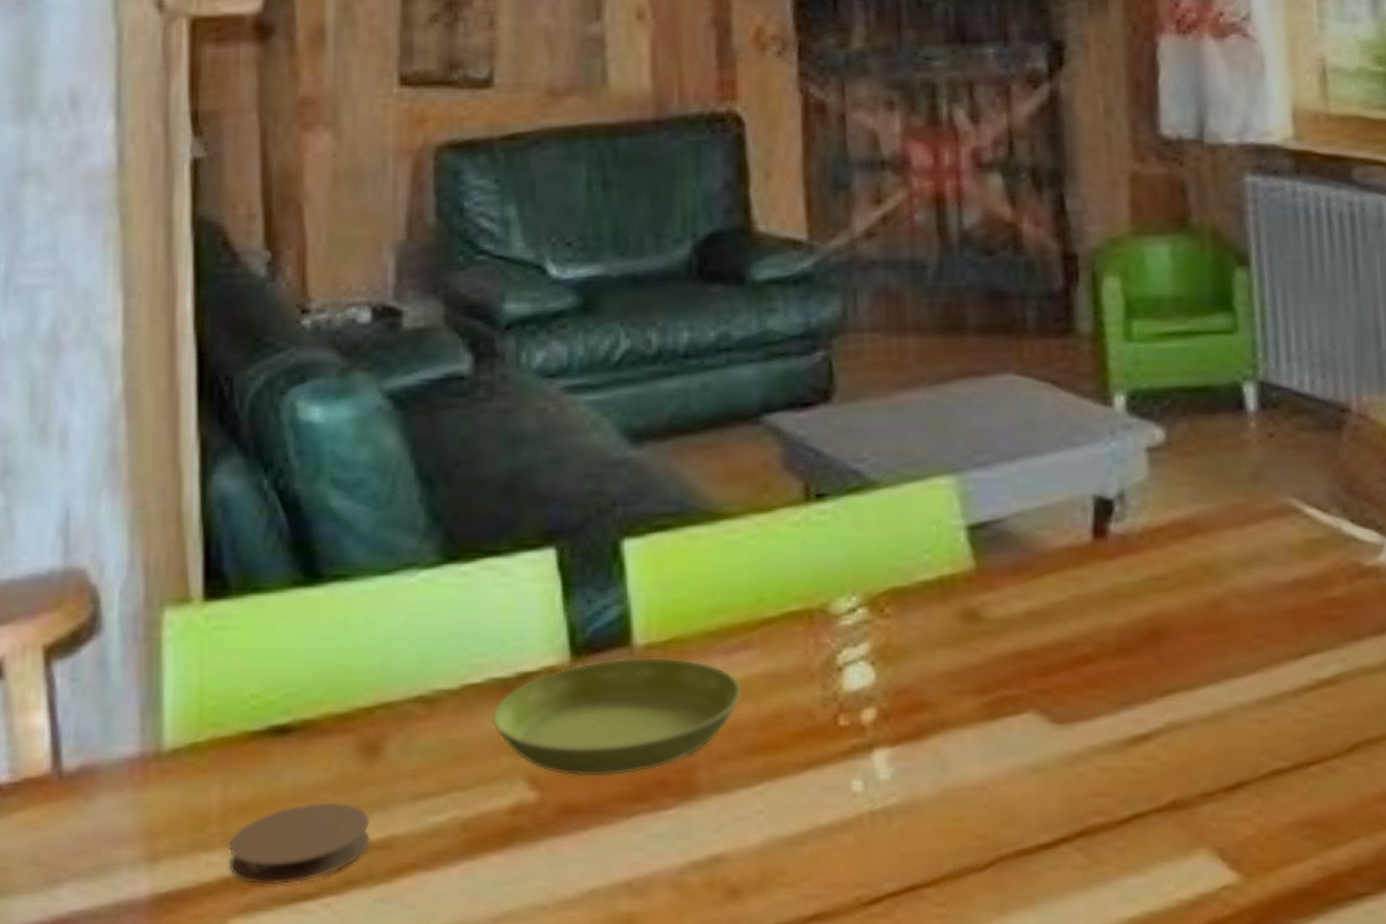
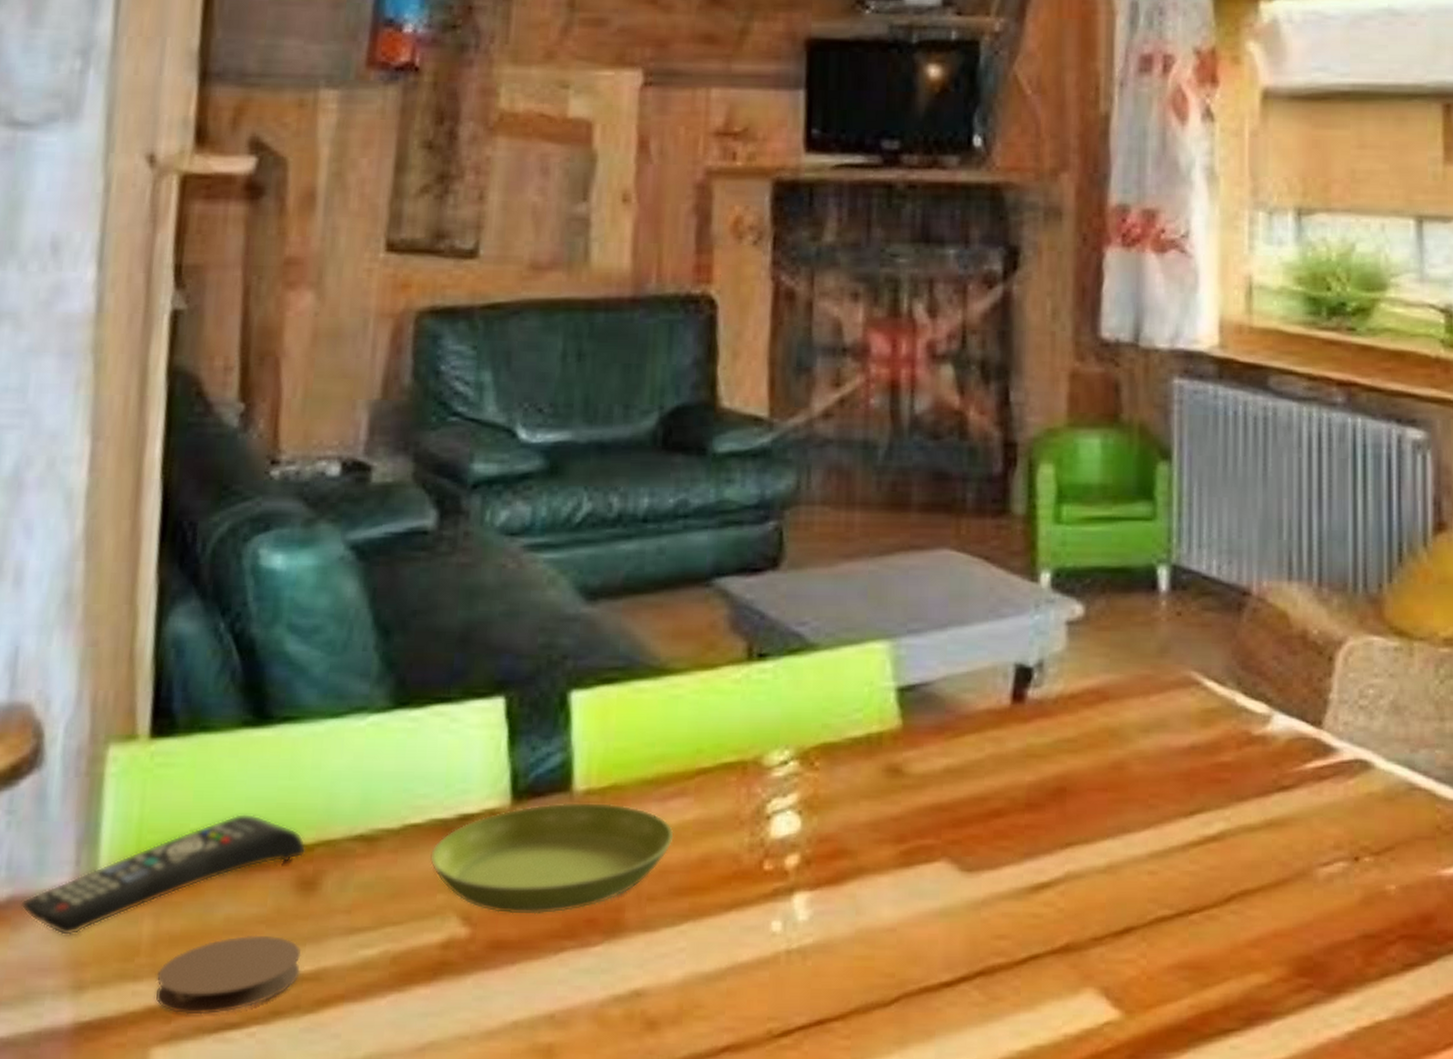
remote control: none [91,676,367,806] -> present [21,813,307,936]

